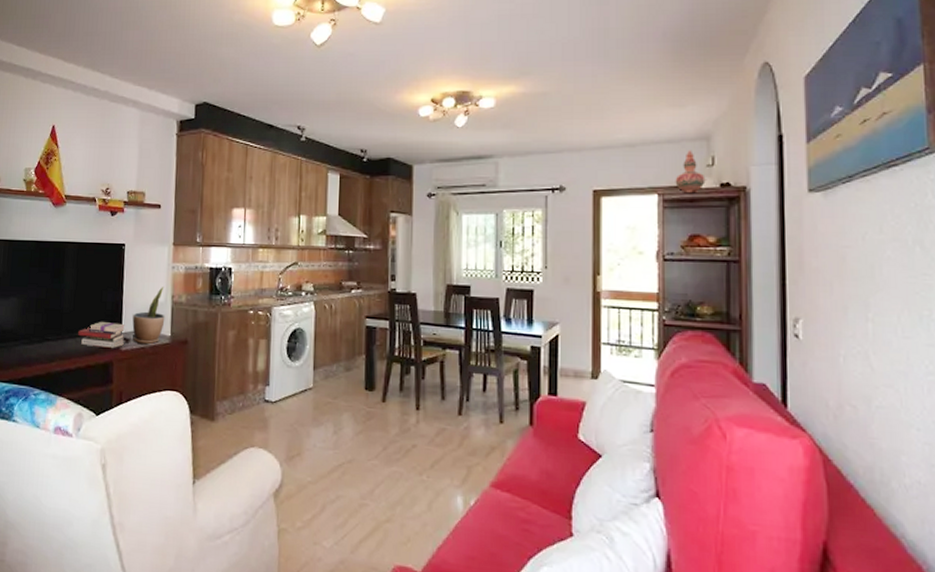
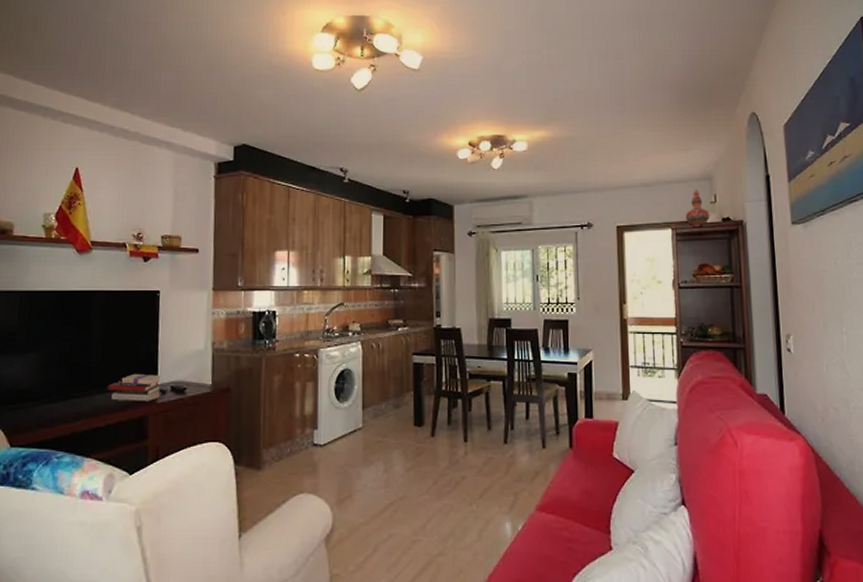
potted plant: present [132,287,165,345] -> none [169,334,205,395]

